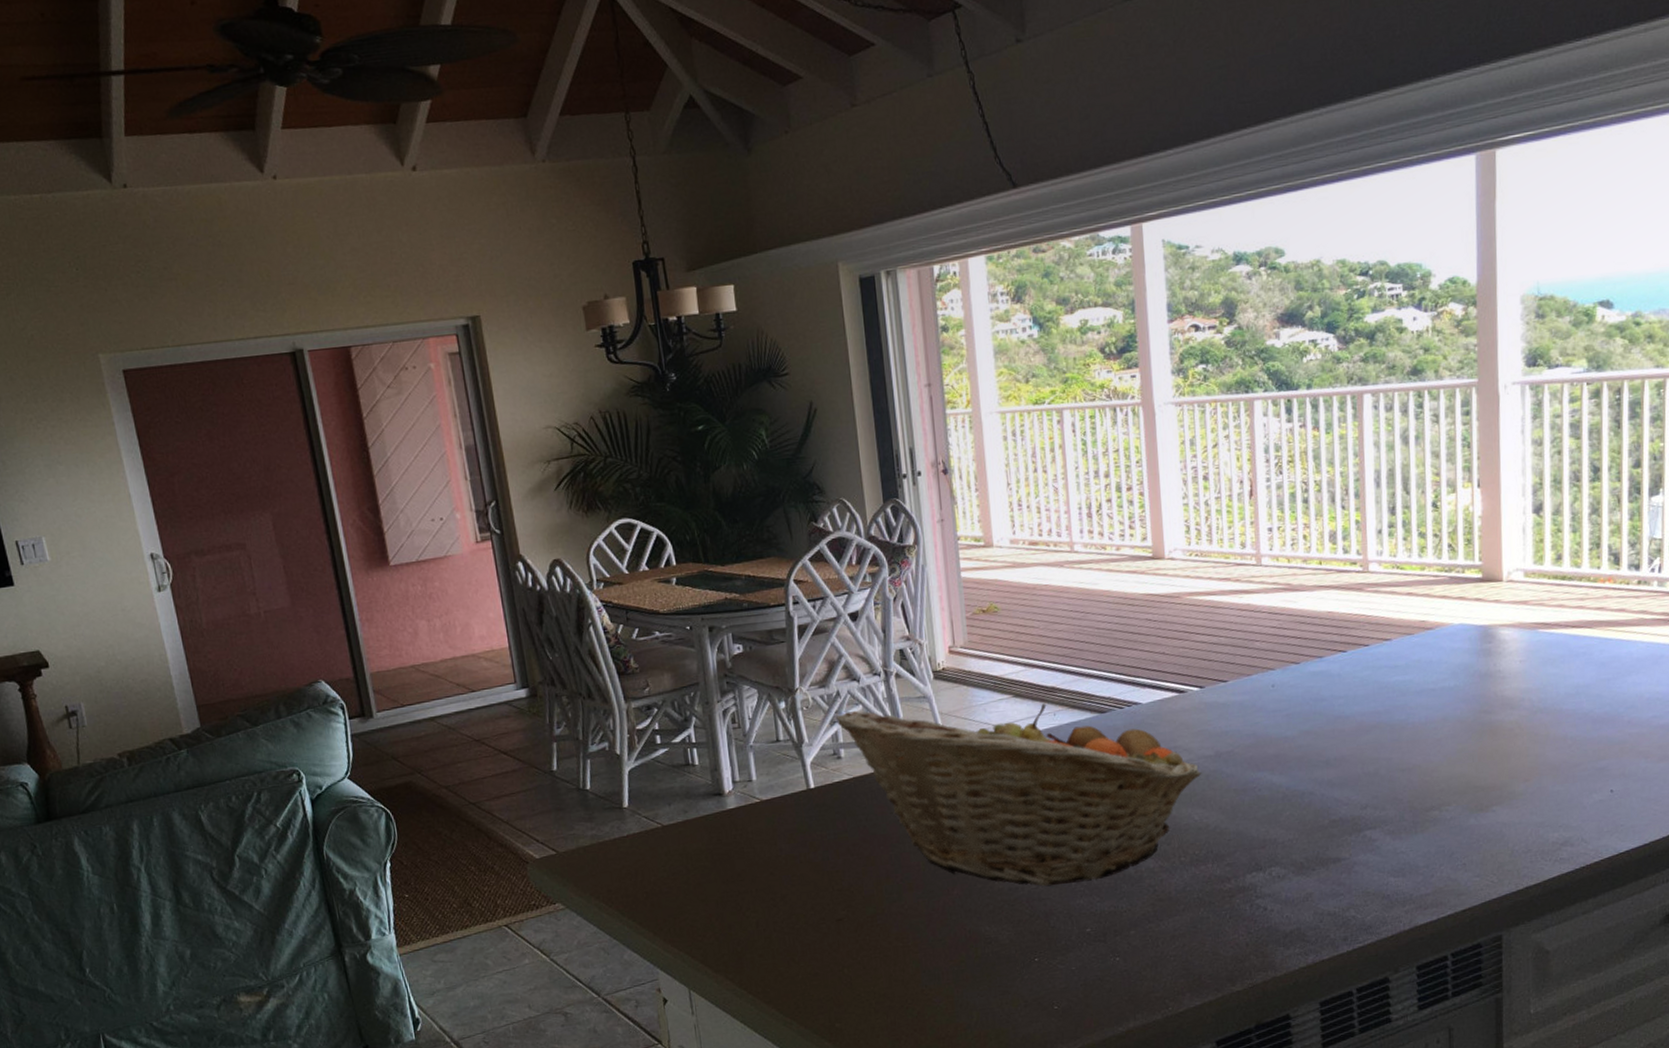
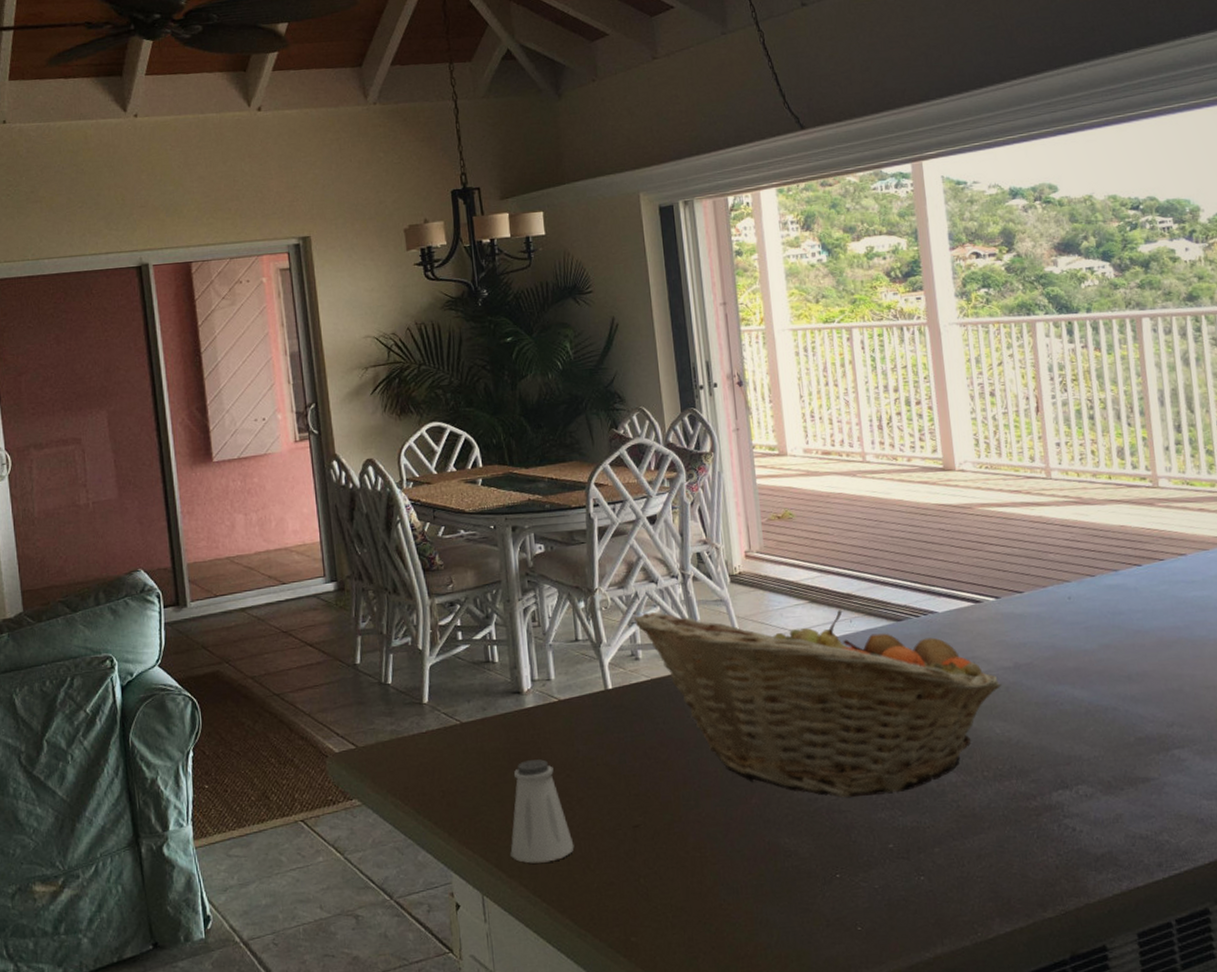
saltshaker: none [715,859,779,959] -> present [510,759,574,864]

